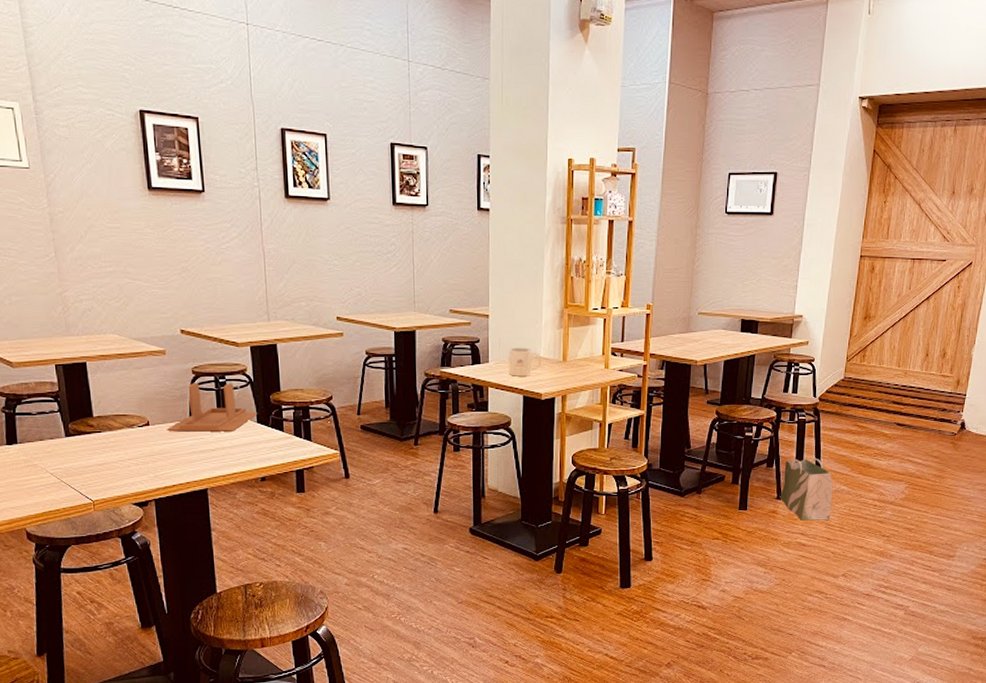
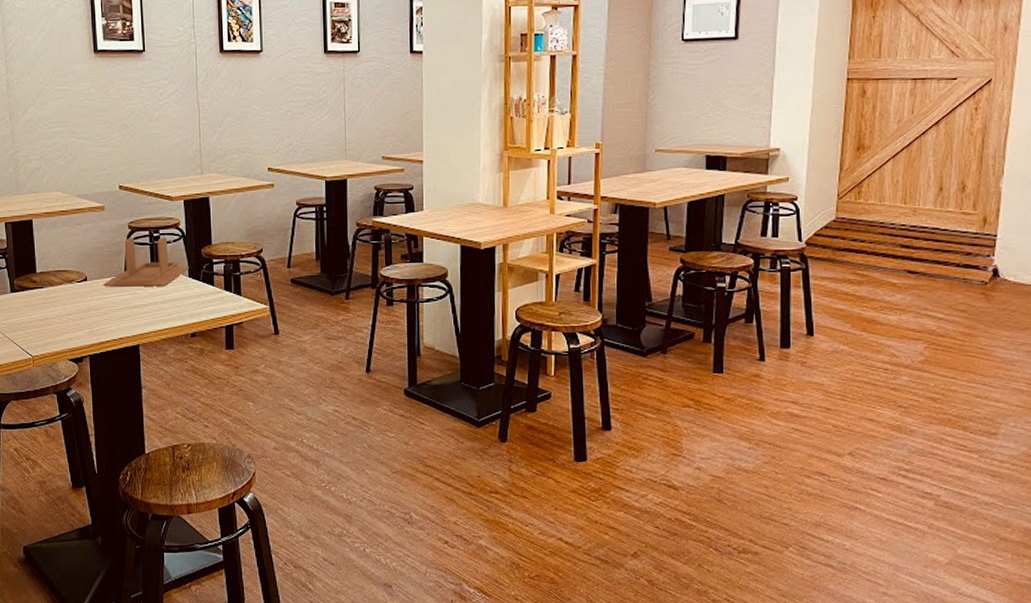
mug: present [508,348,542,377] -> none [444,194,480,225]
grocery bag: present [779,458,833,521] -> none [762,312,830,387]

